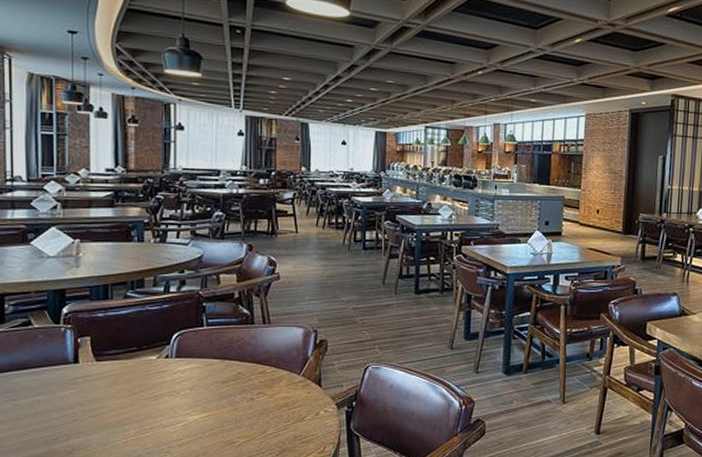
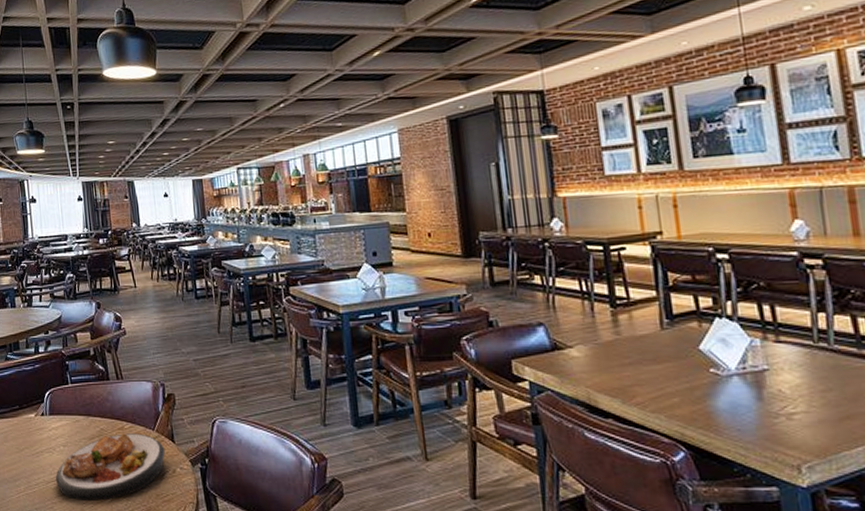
plate: none [175,377,309,445] -> present [55,433,165,502]

